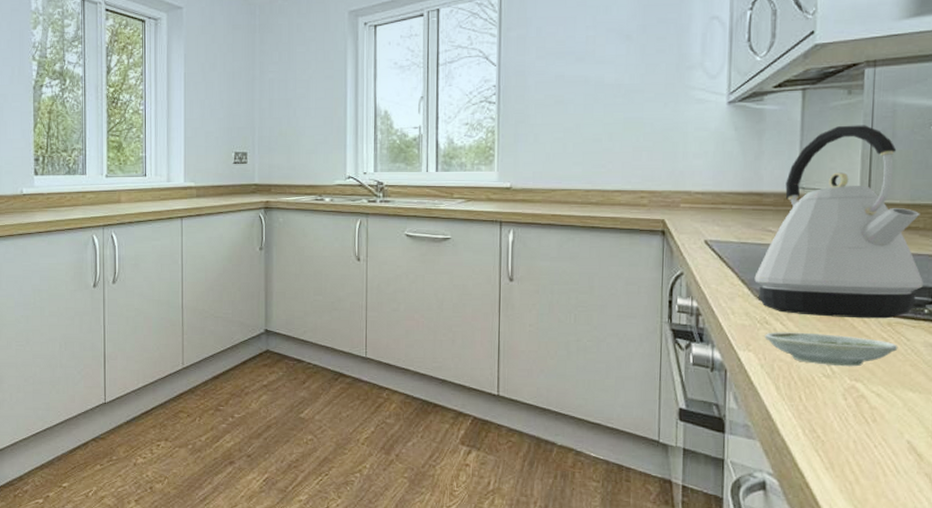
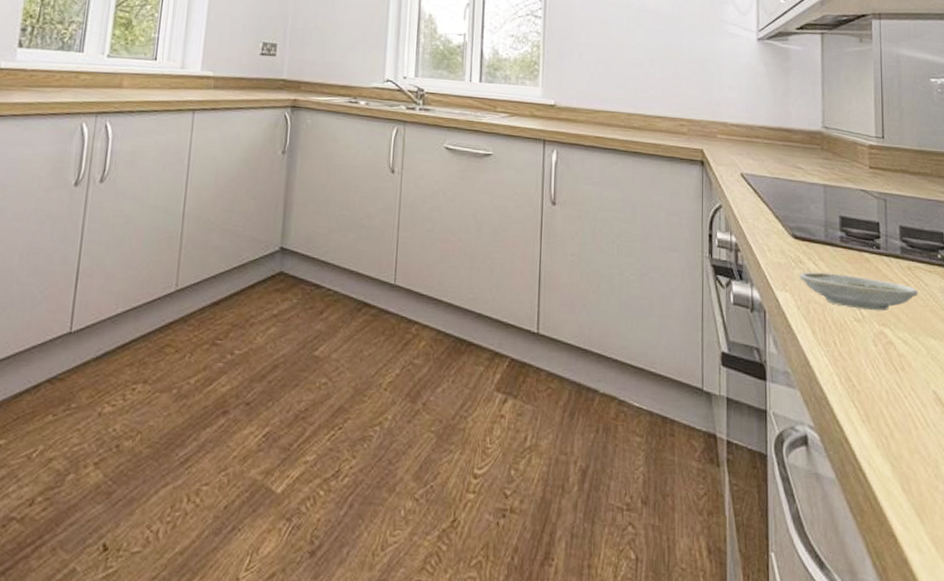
kettle: present [754,125,923,319] -> none [787,70,935,263]

